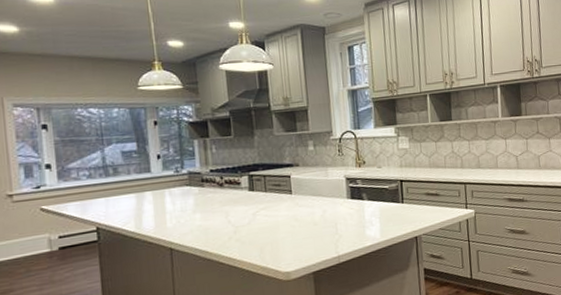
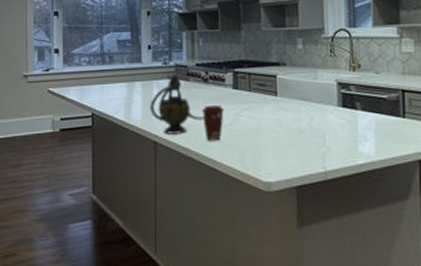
teapot: none [163,181,221,240] -> present [150,74,204,134]
coffee cup: none [219,207,241,242] -> present [202,104,224,141]

